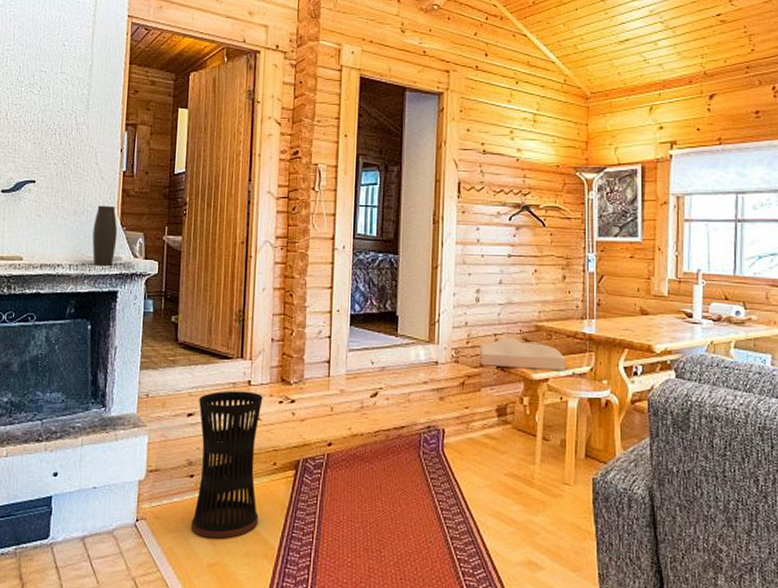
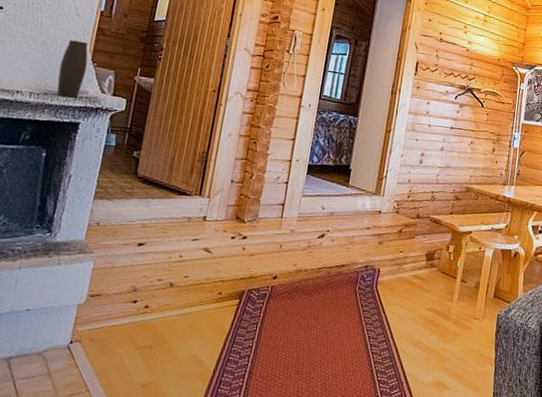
umbrella stand: present [190,390,263,539] -> none [127,224,217,361]
cushion: present [480,337,567,372] -> none [417,195,488,227]

